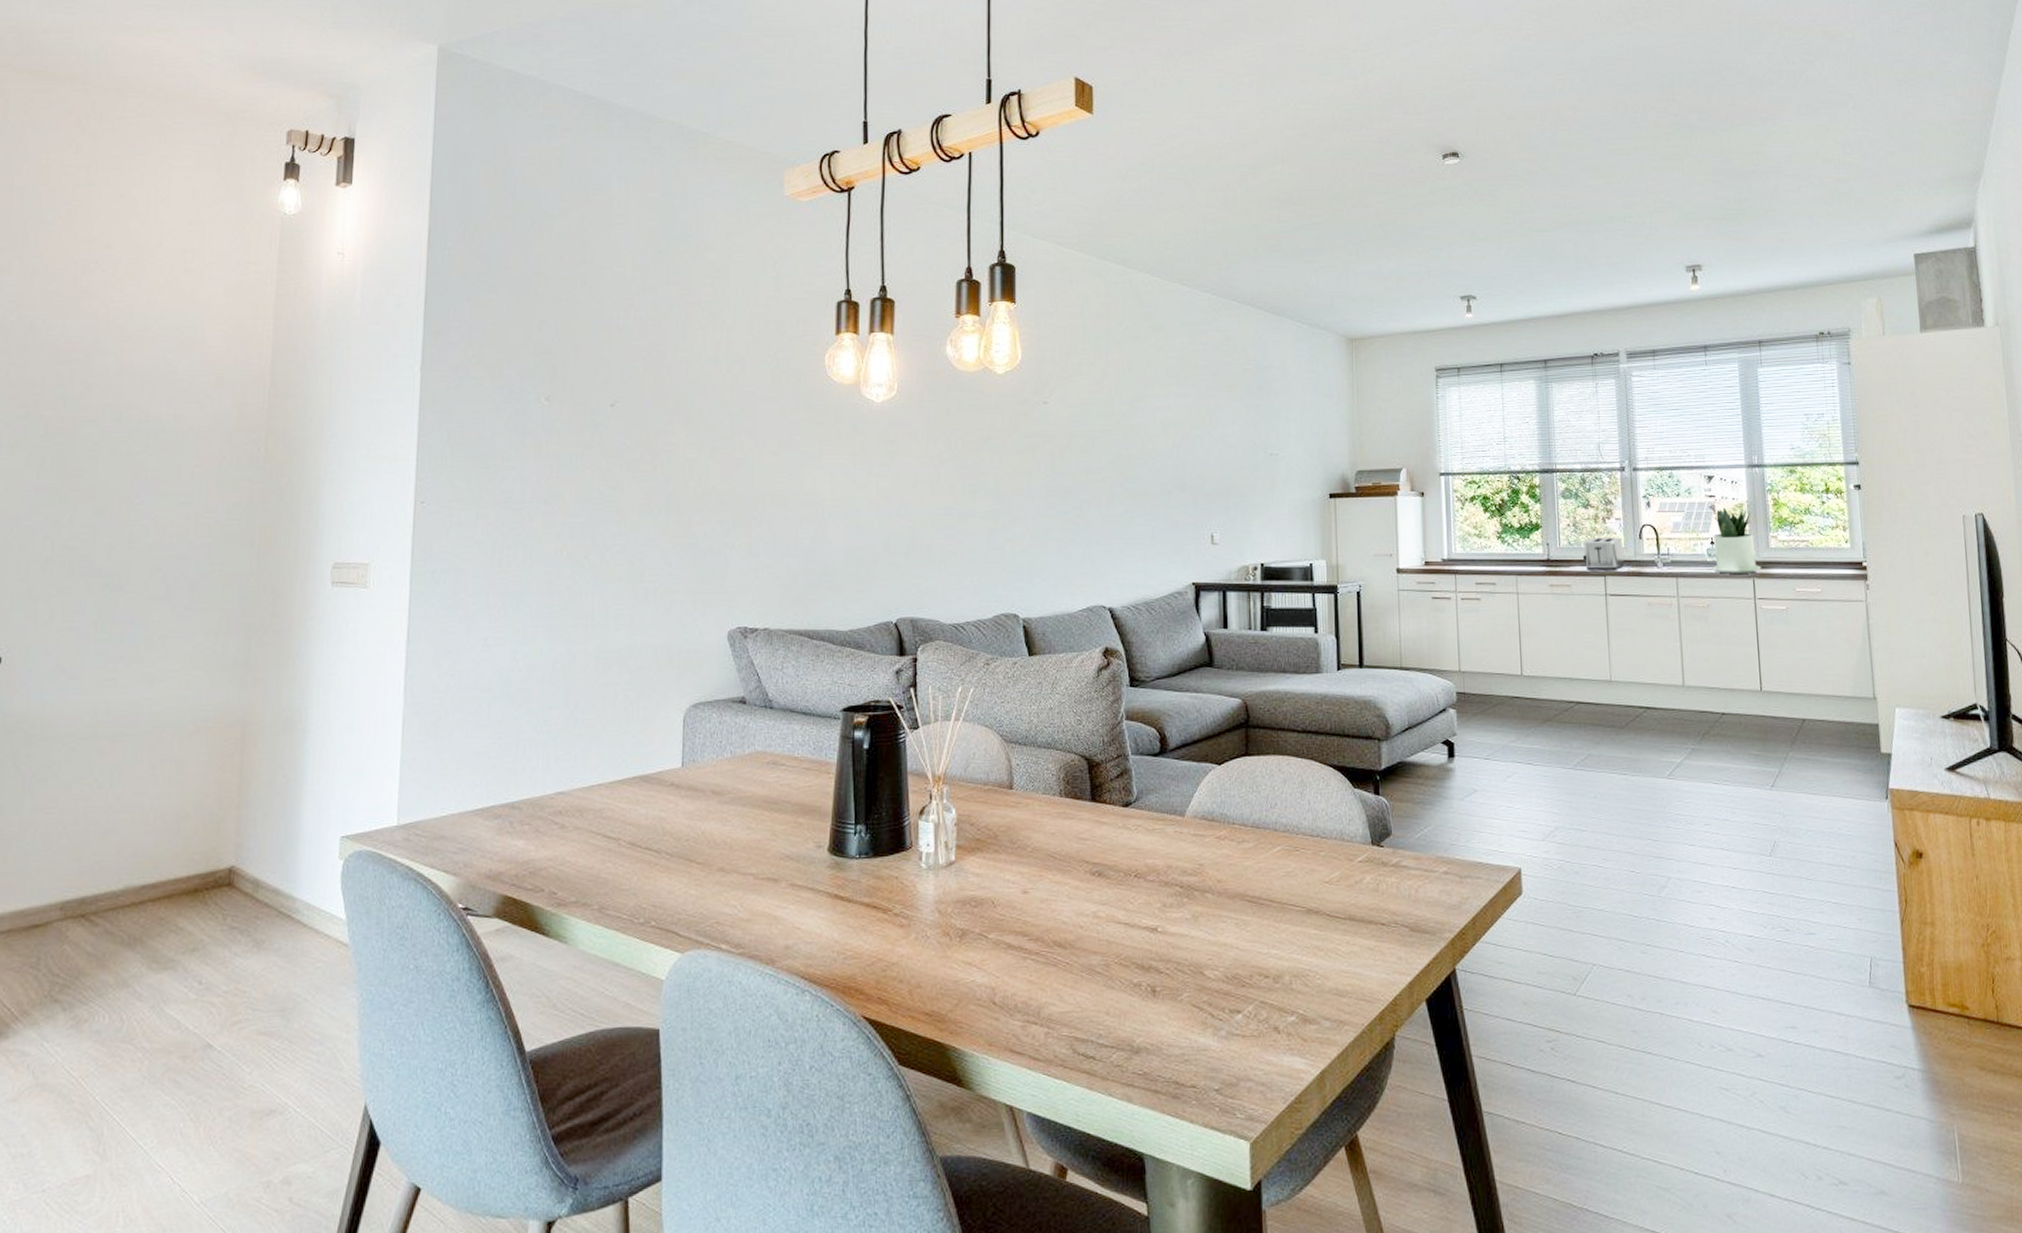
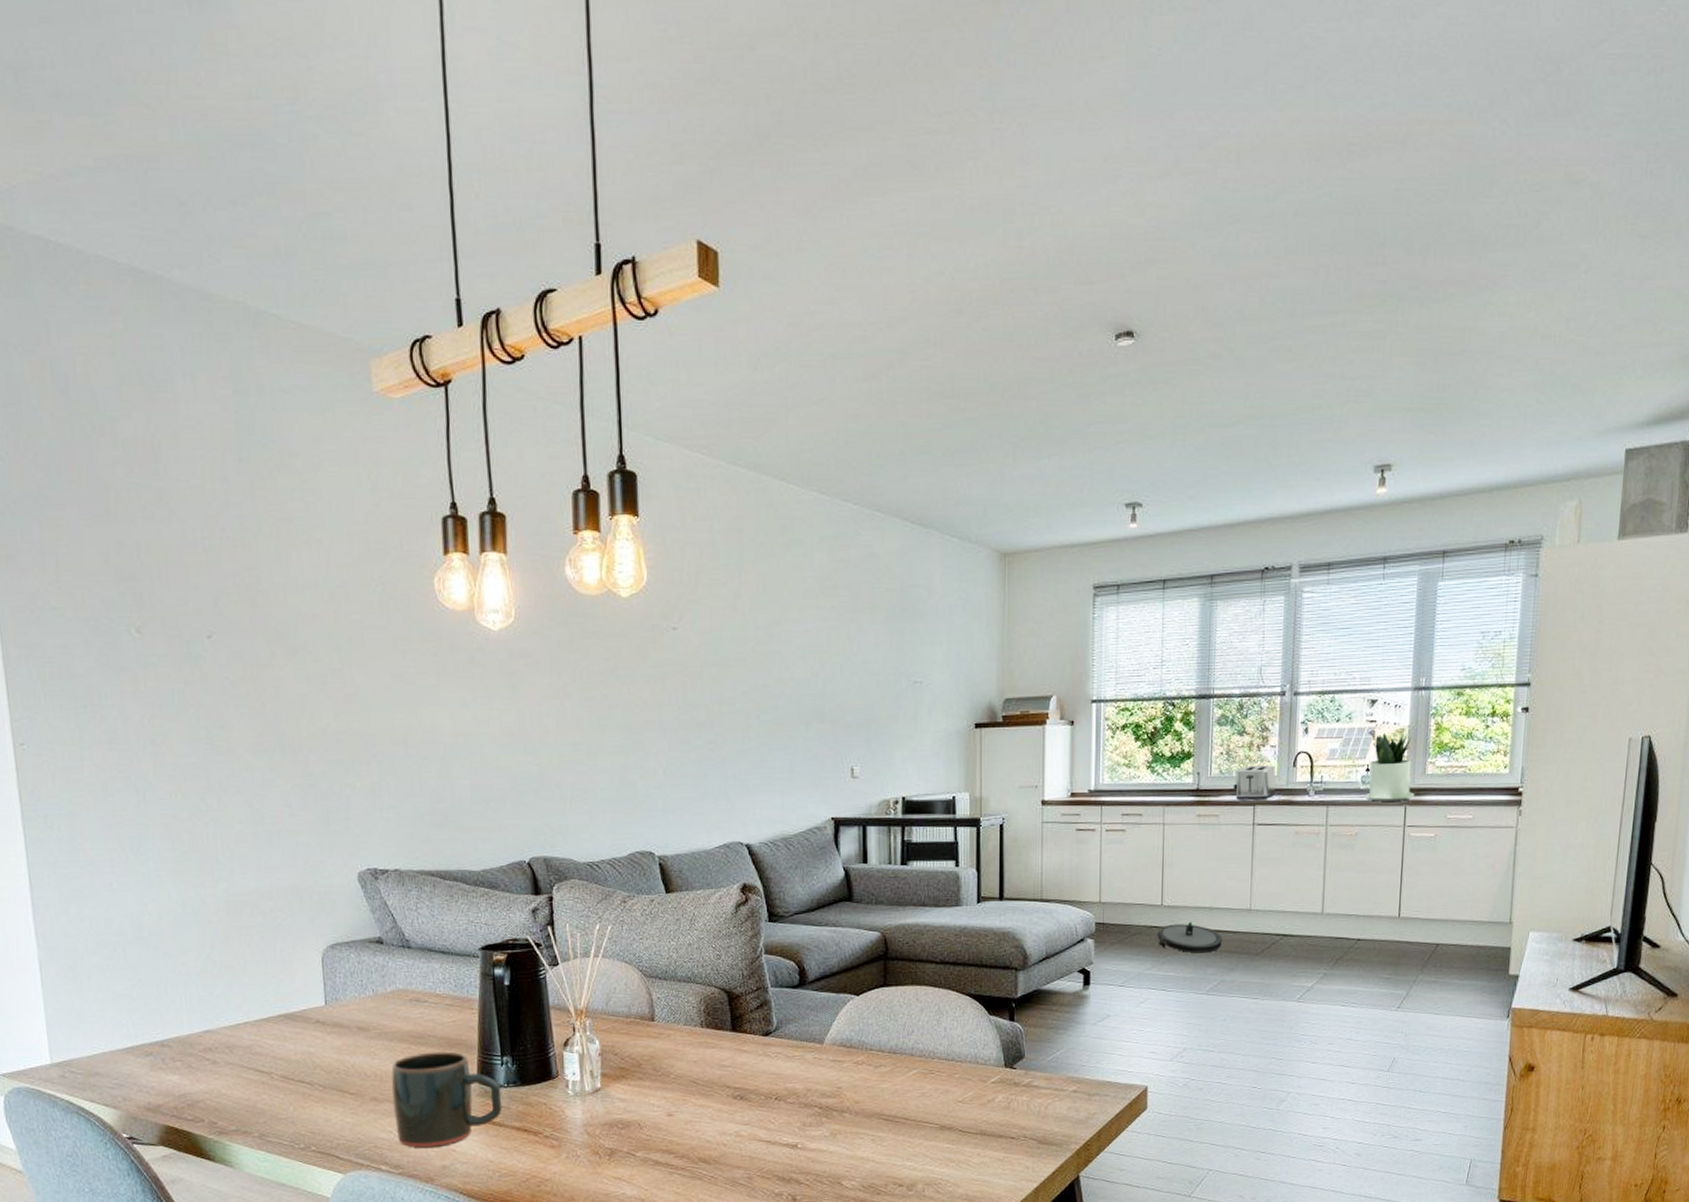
mug: none [739,818,853,925] -> present [391,1051,503,1148]
robot vacuum: none [1519,692,1586,725] -> present [1157,921,1223,953]

